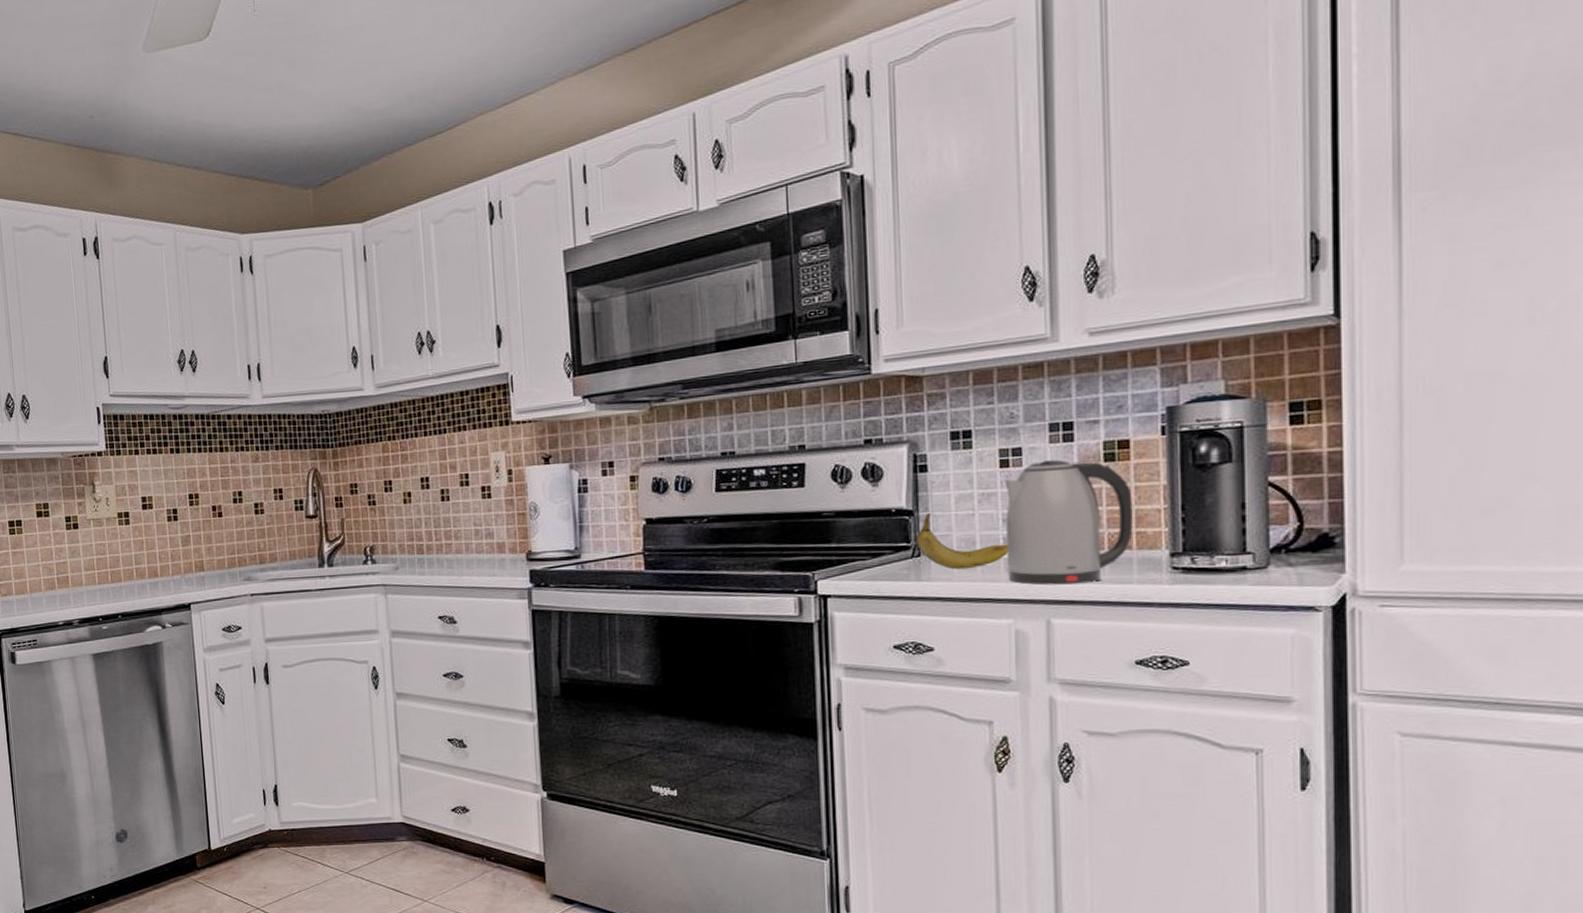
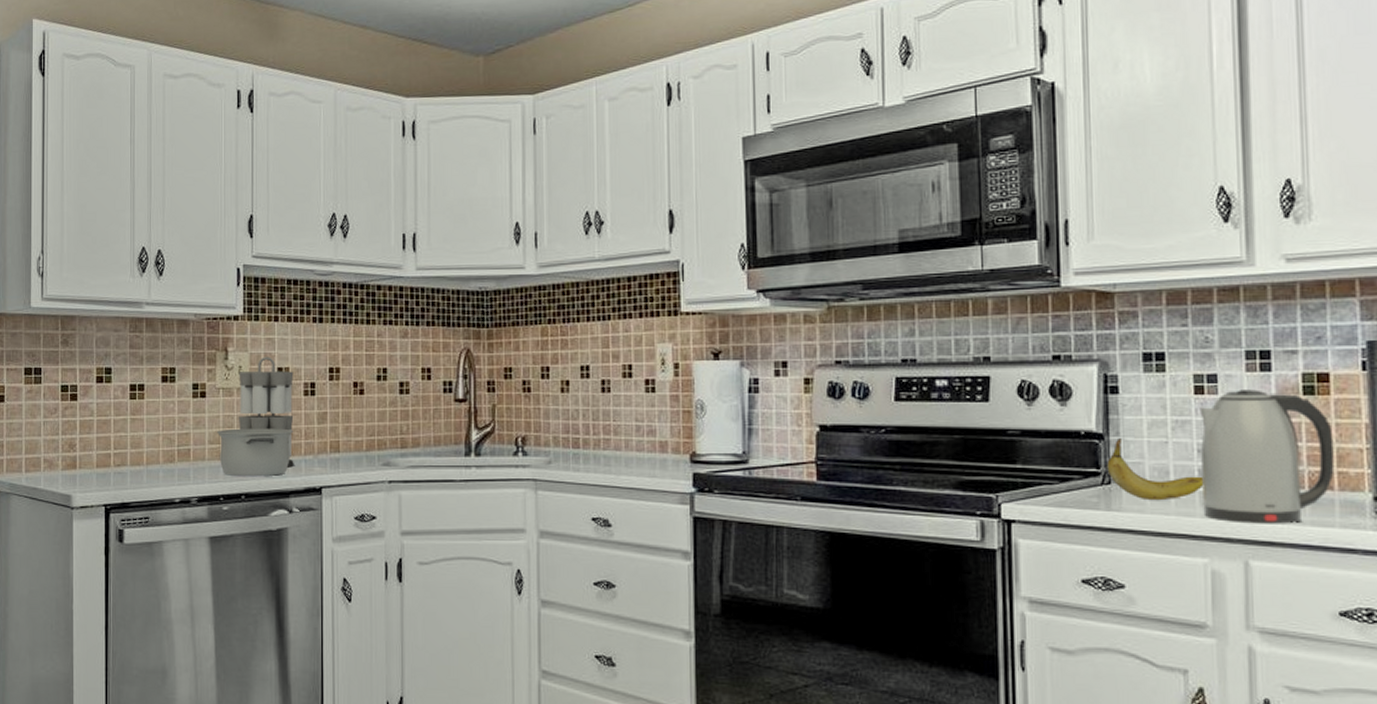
cooking pot: none [90,552,161,599] -> present [216,428,294,477]
spice rack: none [106,487,164,588] -> present [239,357,294,468]

